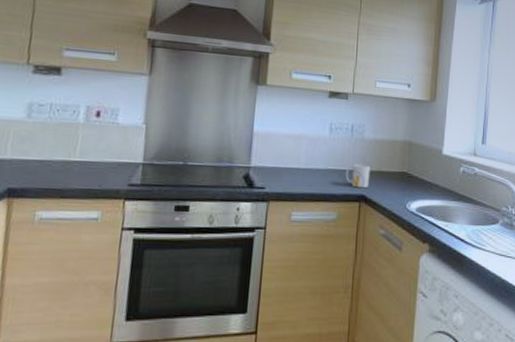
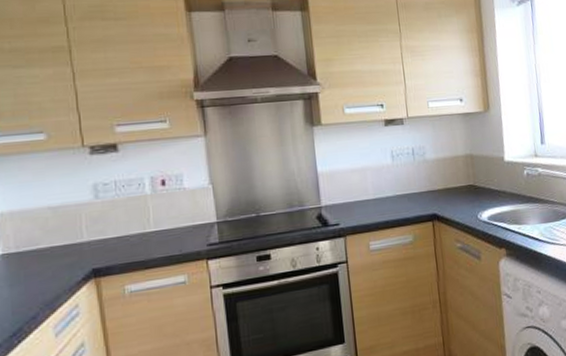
mug: present [345,163,370,189] -> none [413,184,439,208]

